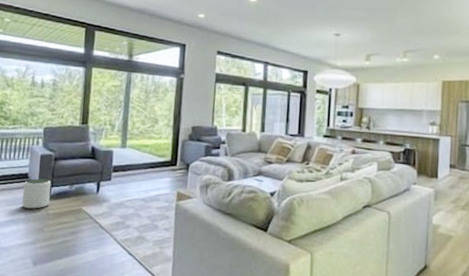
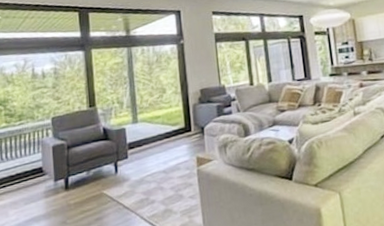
plant pot: present [22,178,52,209] -> none [39,169,69,204]

